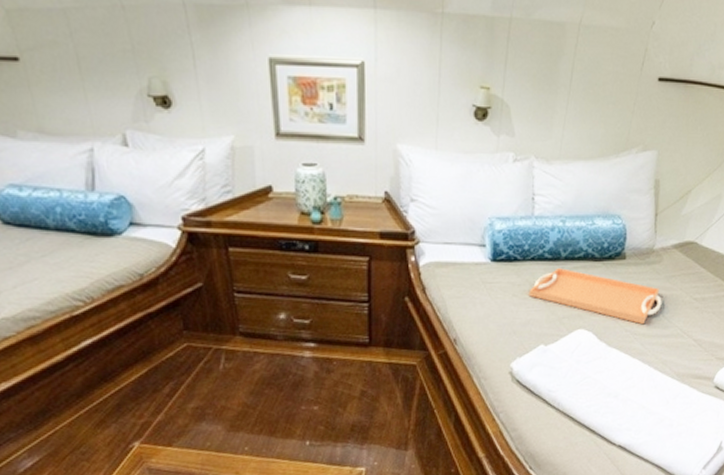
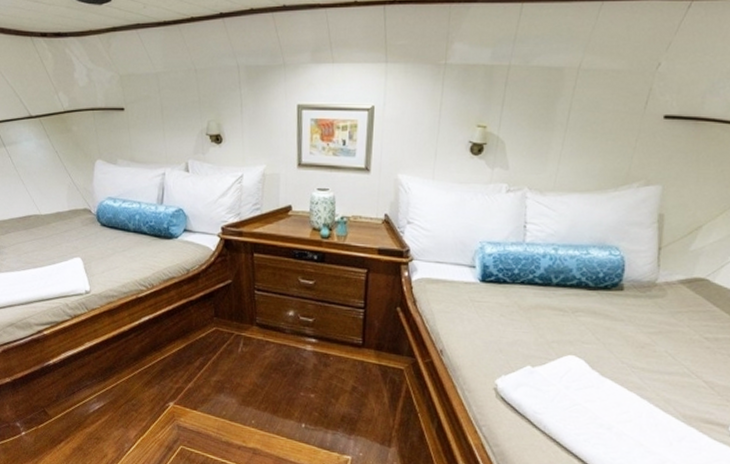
serving tray: present [528,268,662,325] -> none [516,294,666,359]

